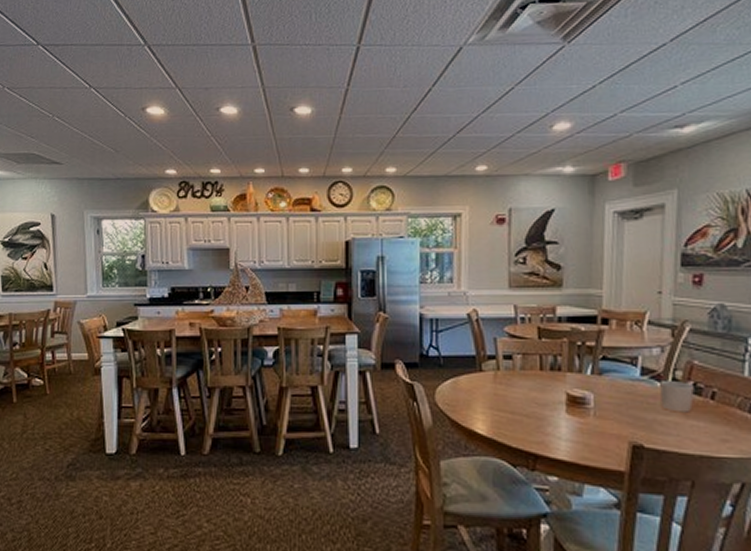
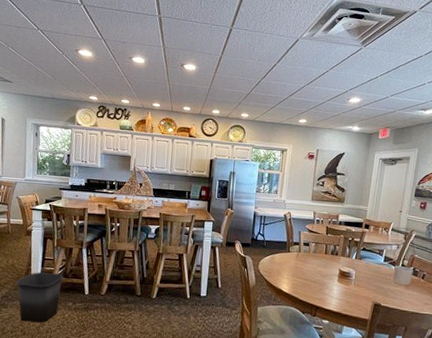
waste bin: none [84,427,149,501] -> present [15,272,64,323]

